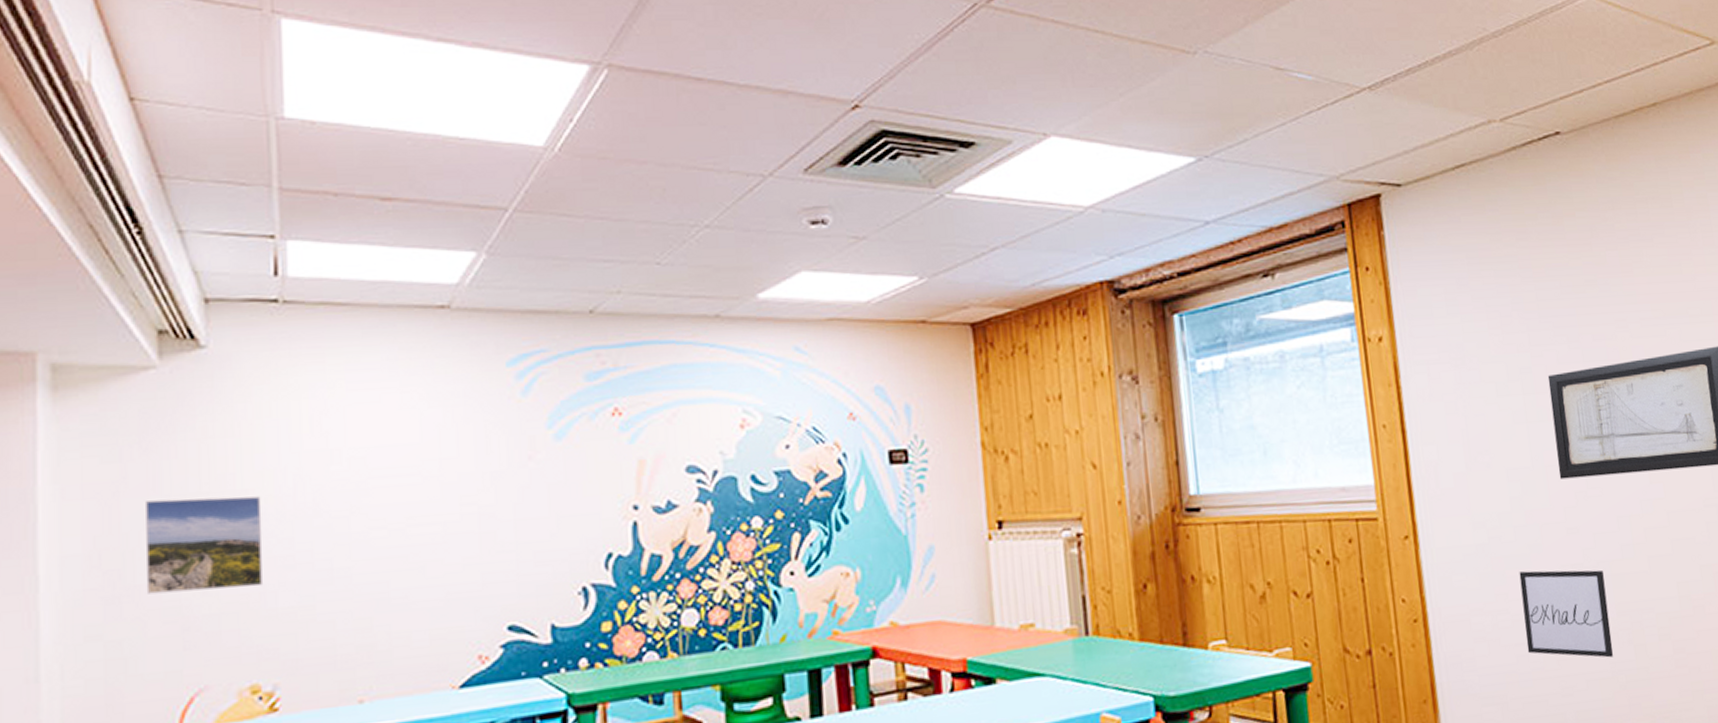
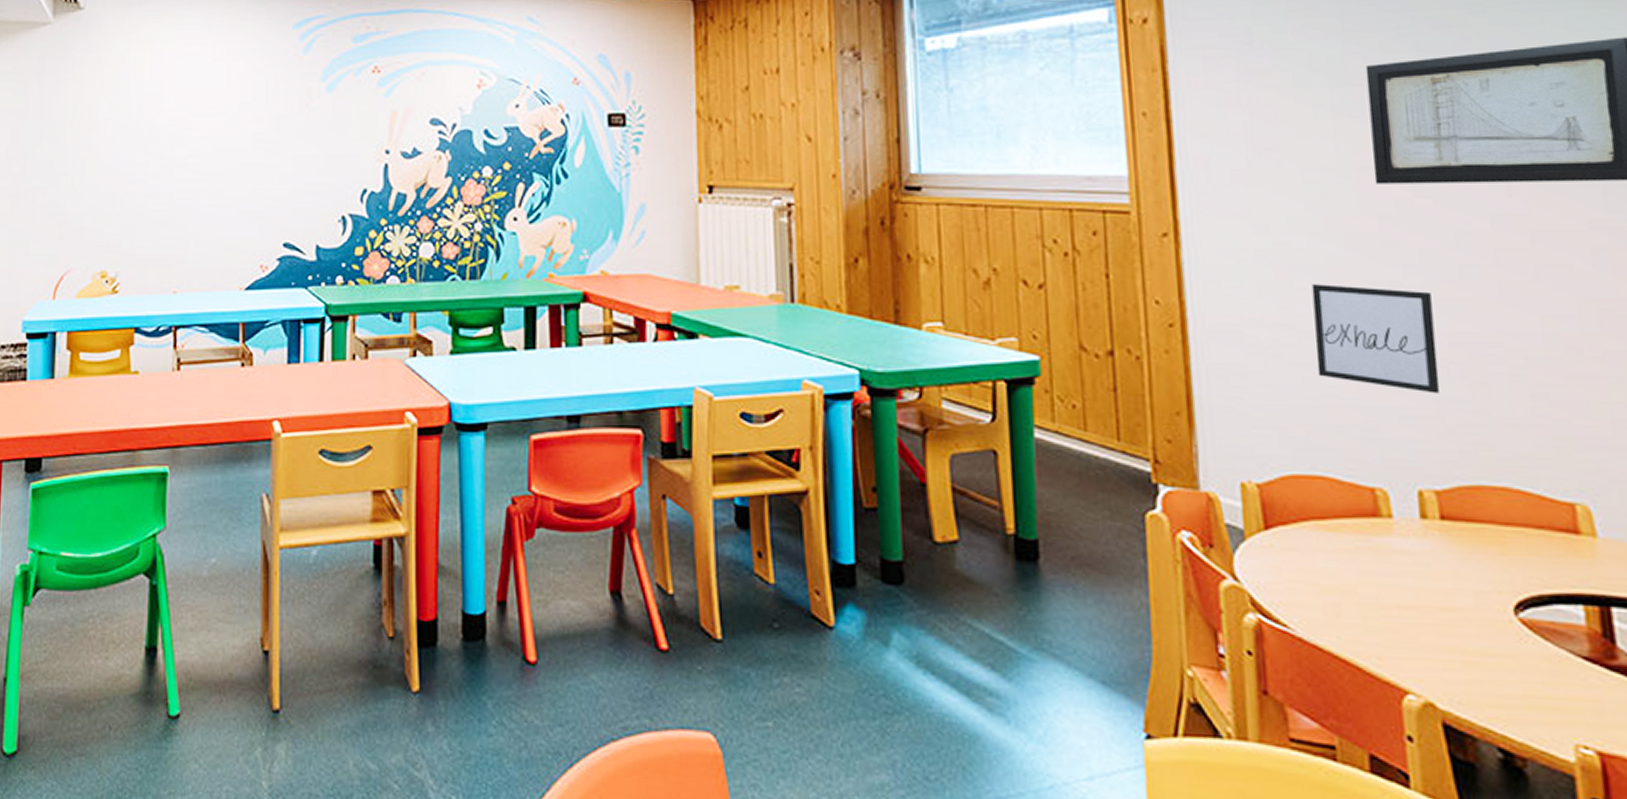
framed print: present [145,496,263,594] -> none [37,124,115,195]

